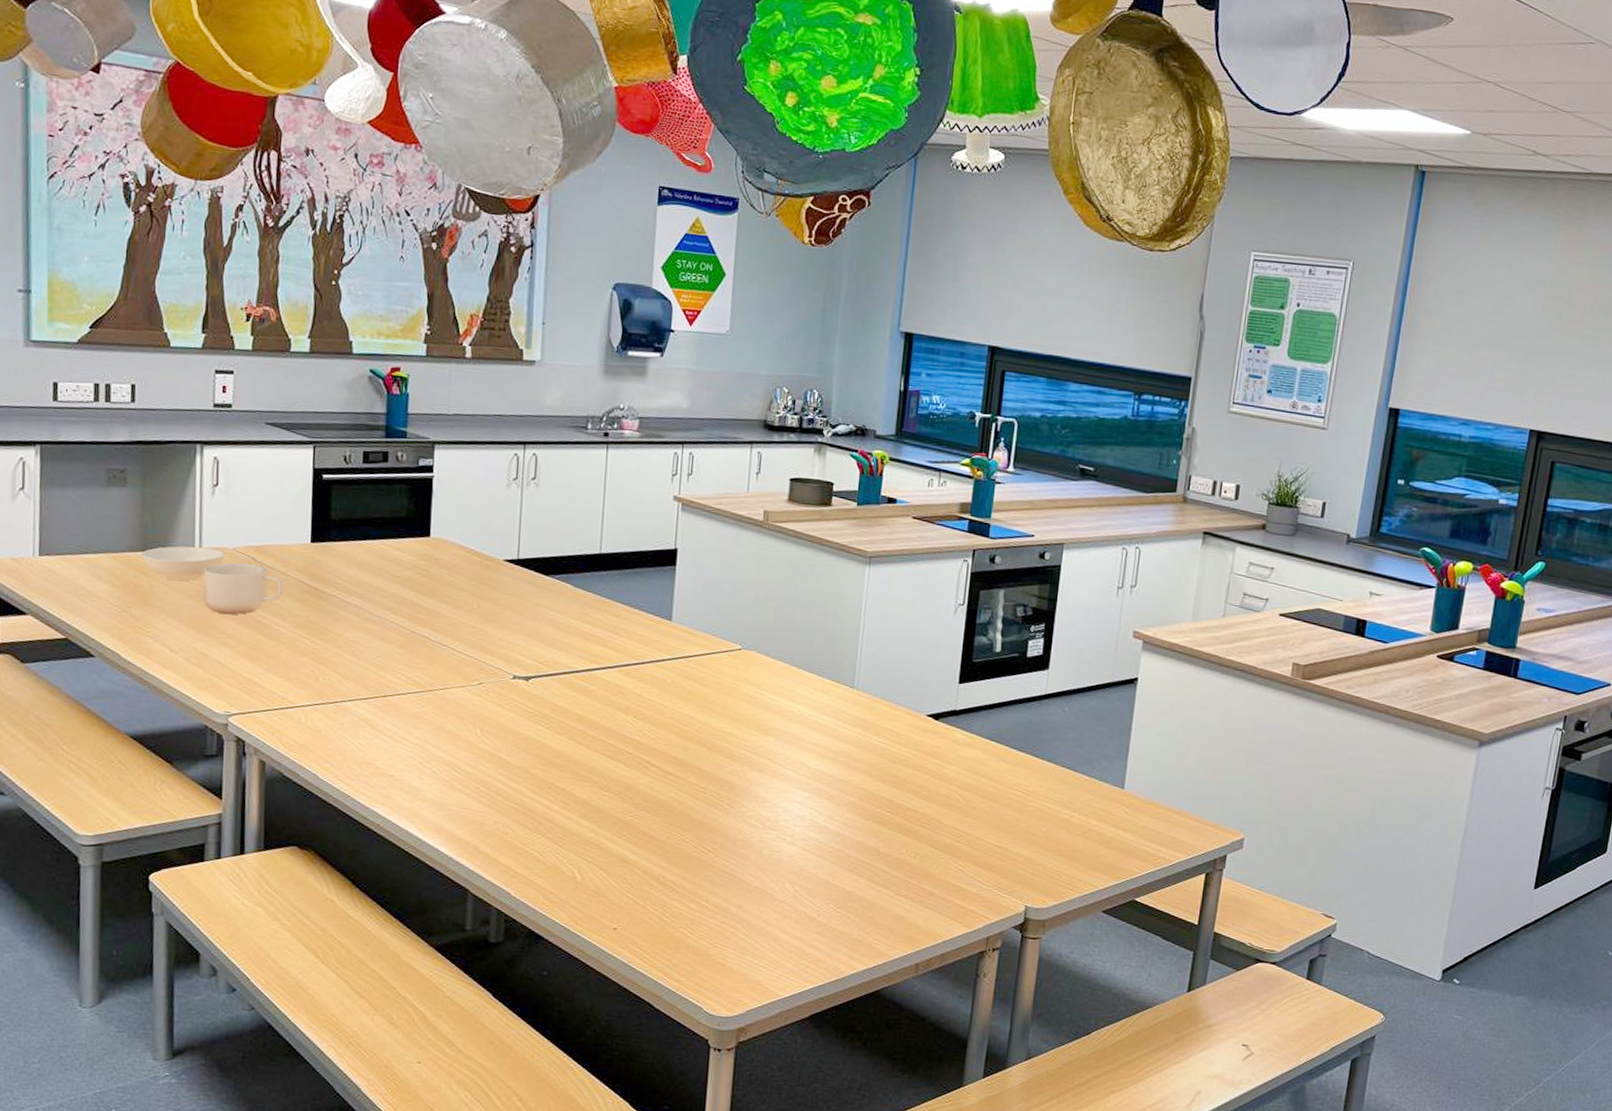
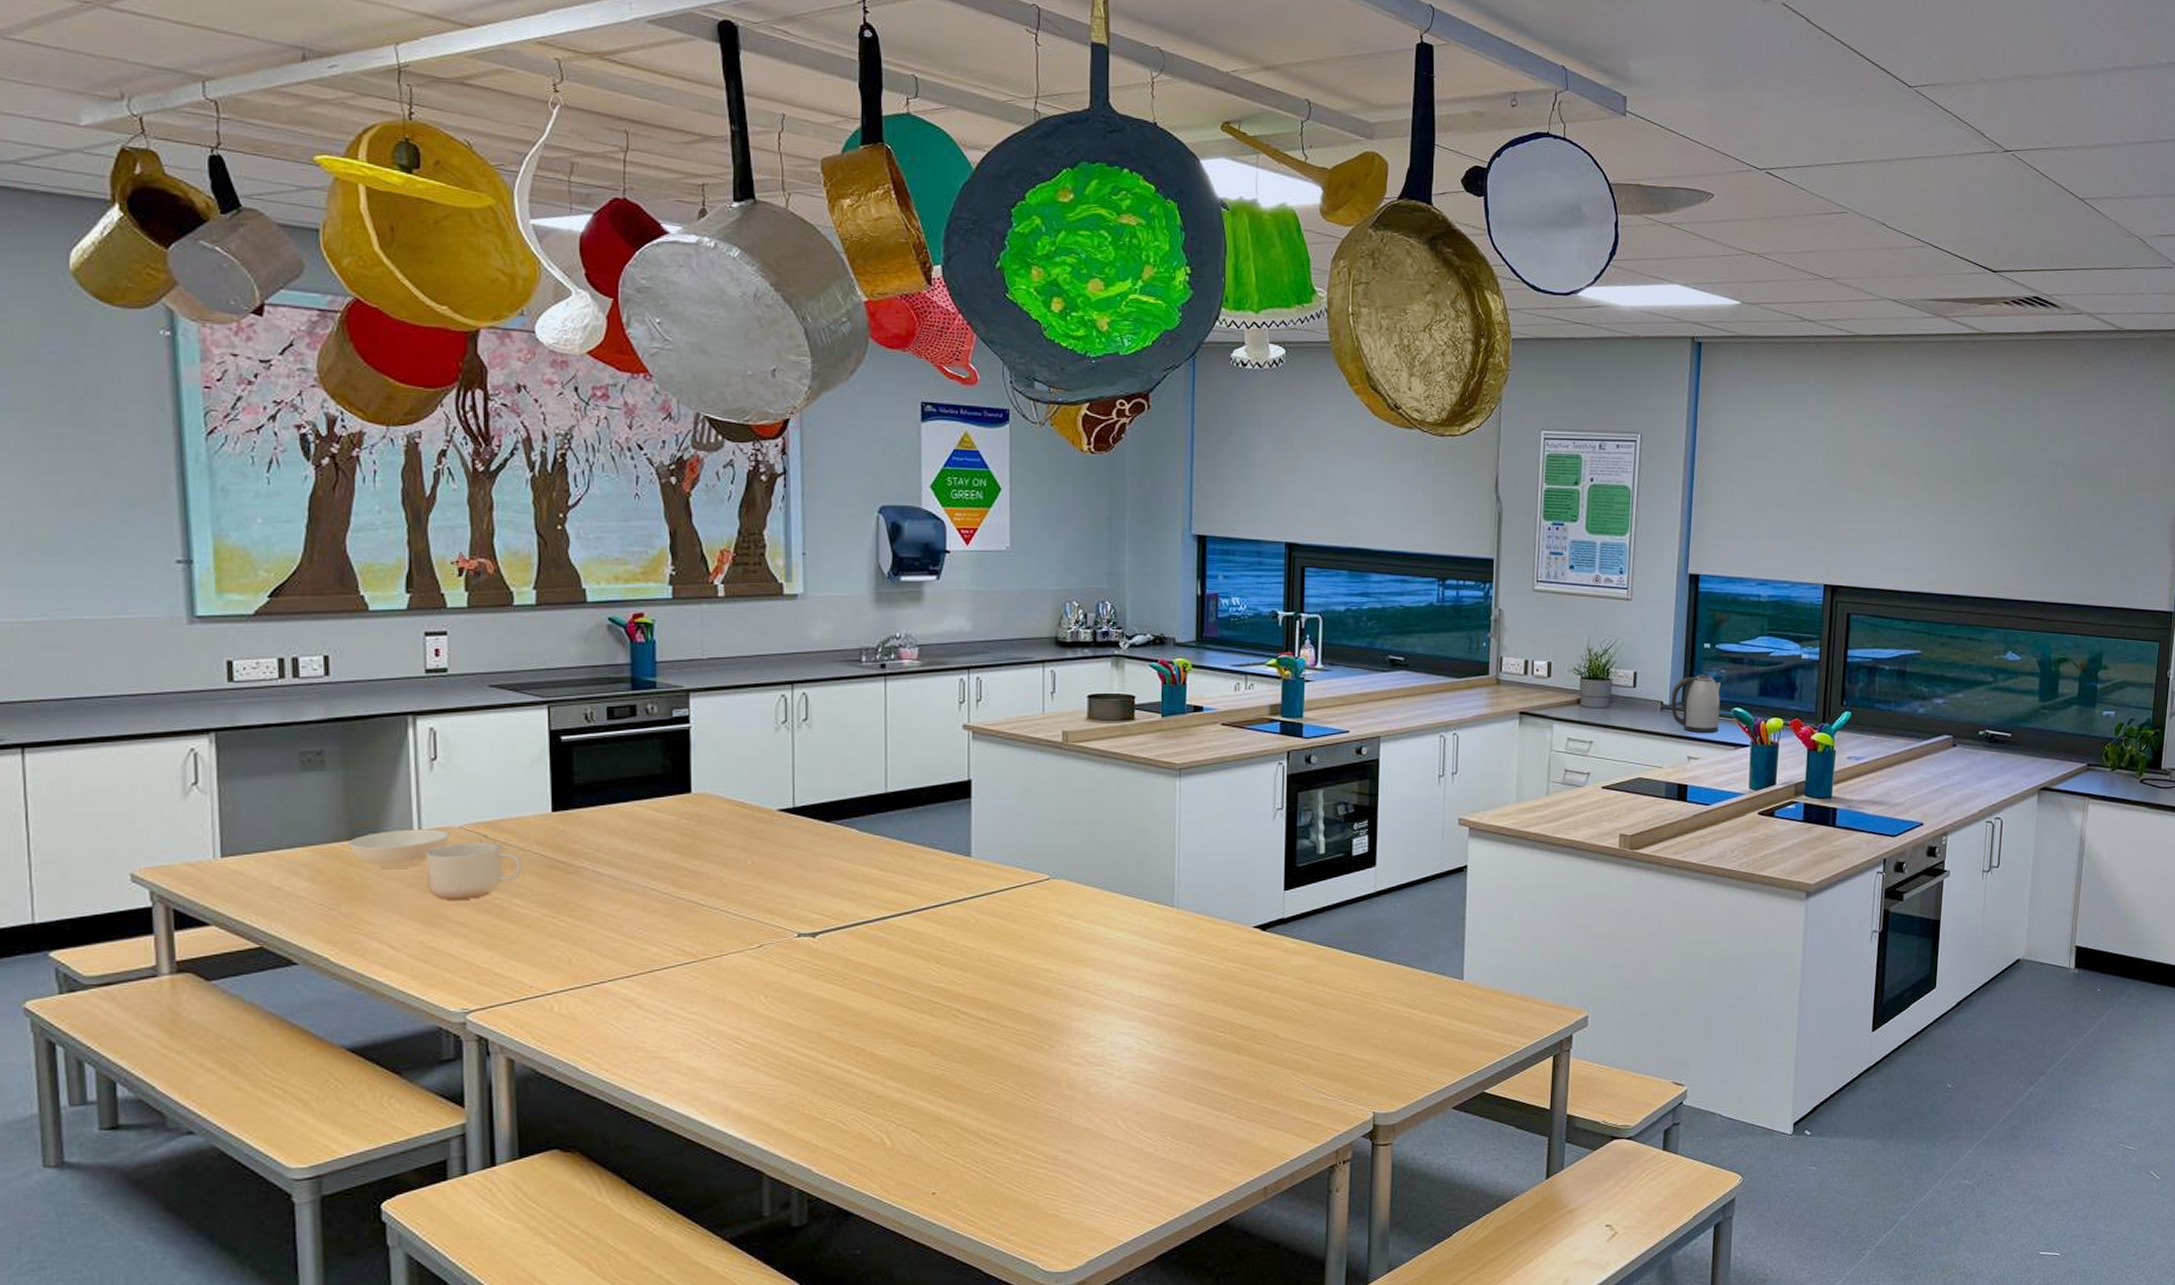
kettle: none [1357,511,1412,571] -> present [1671,675,1722,733]

